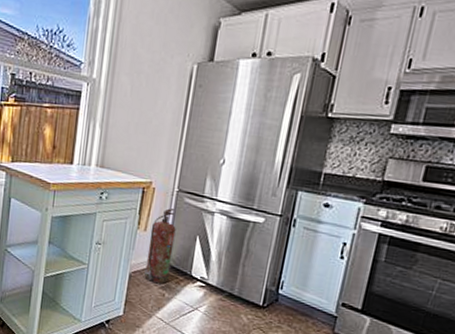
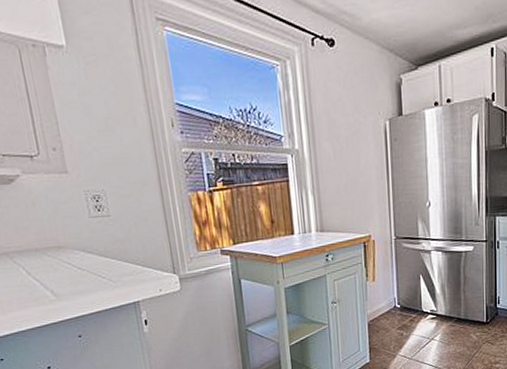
fire extinguisher: present [144,208,176,284] -> none [378,256,403,326]

